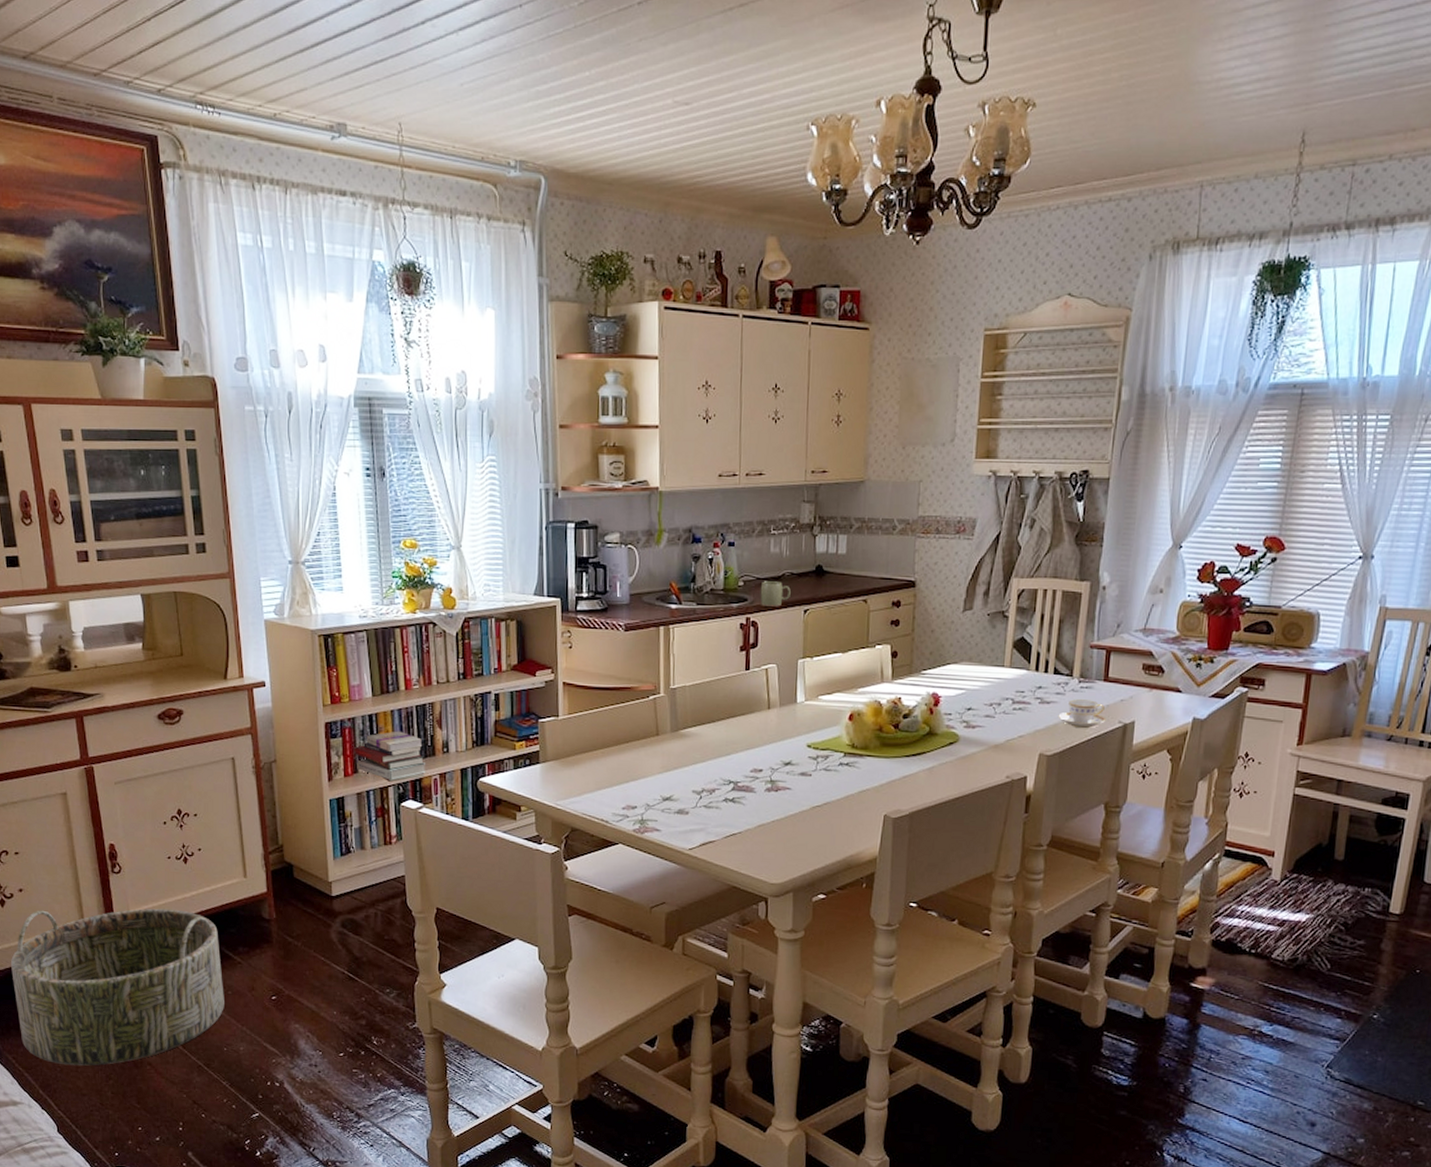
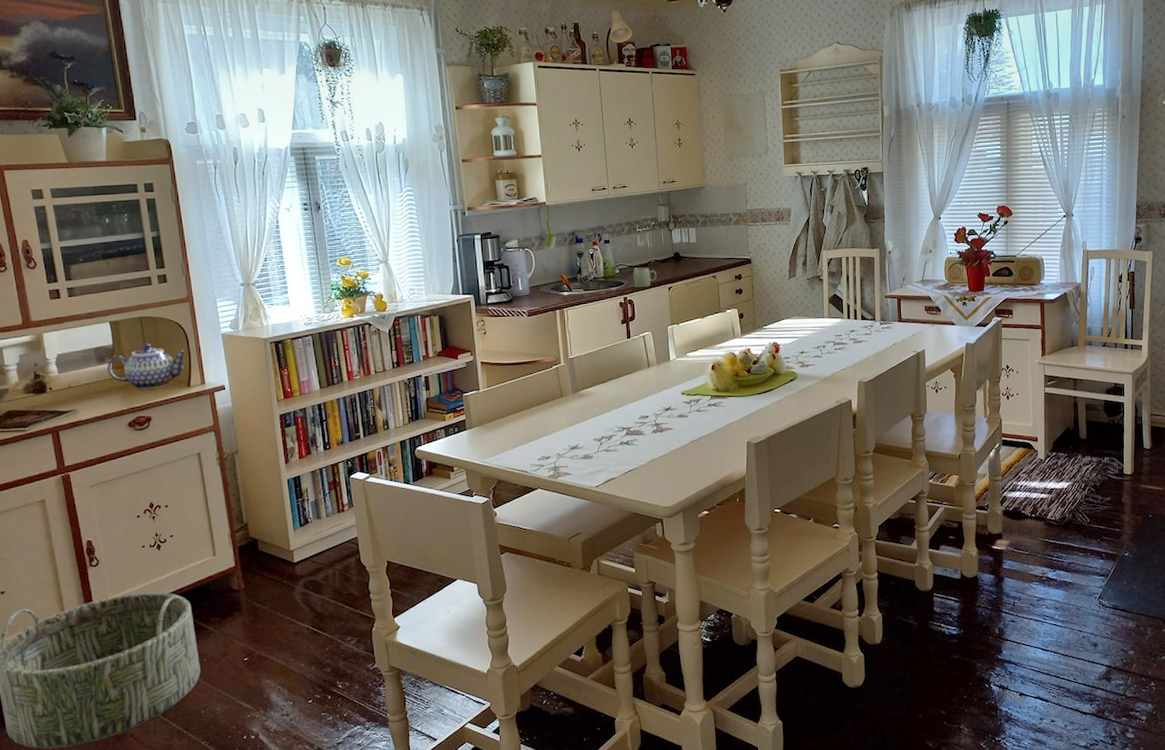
teapot: none [137,623,223,678] -> present [107,343,186,390]
books: present [352,731,426,783] -> none [304,415,371,460]
teacup: present [1058,699,1106,729] -> none [868,337,904,359]

